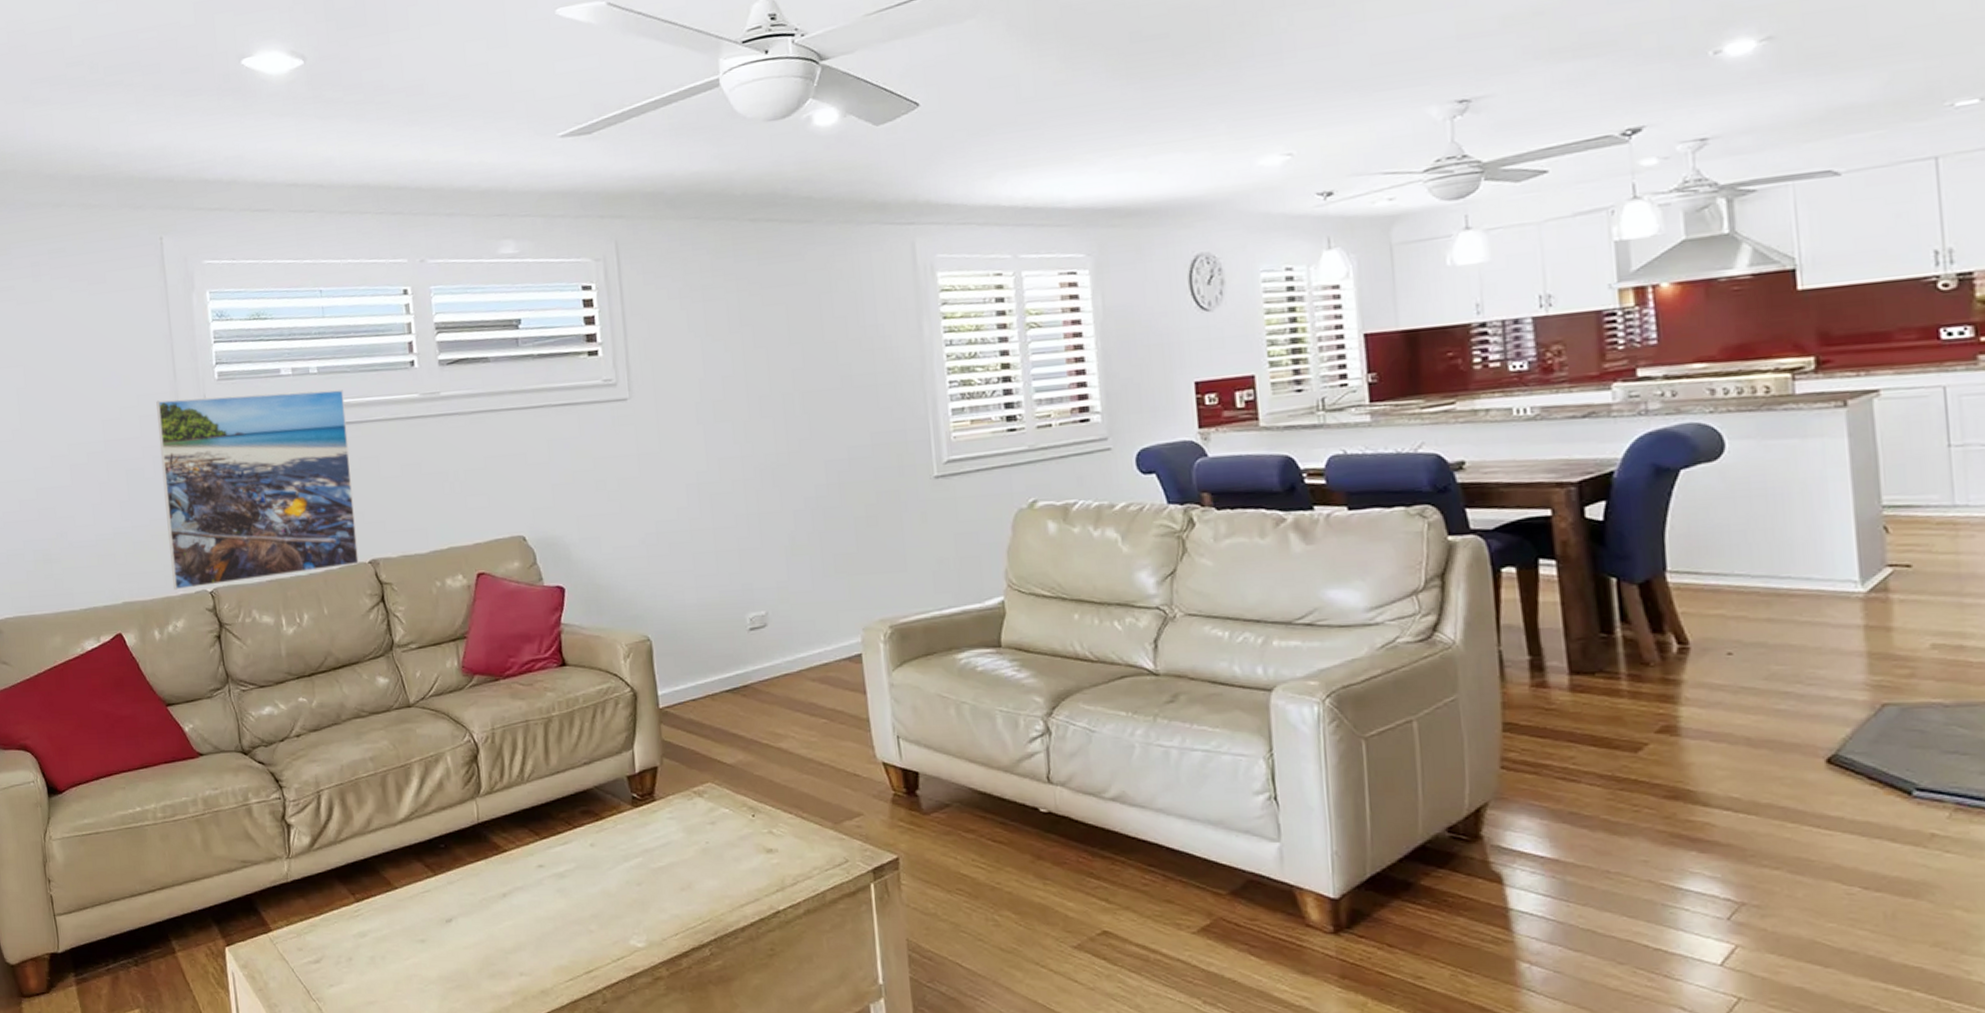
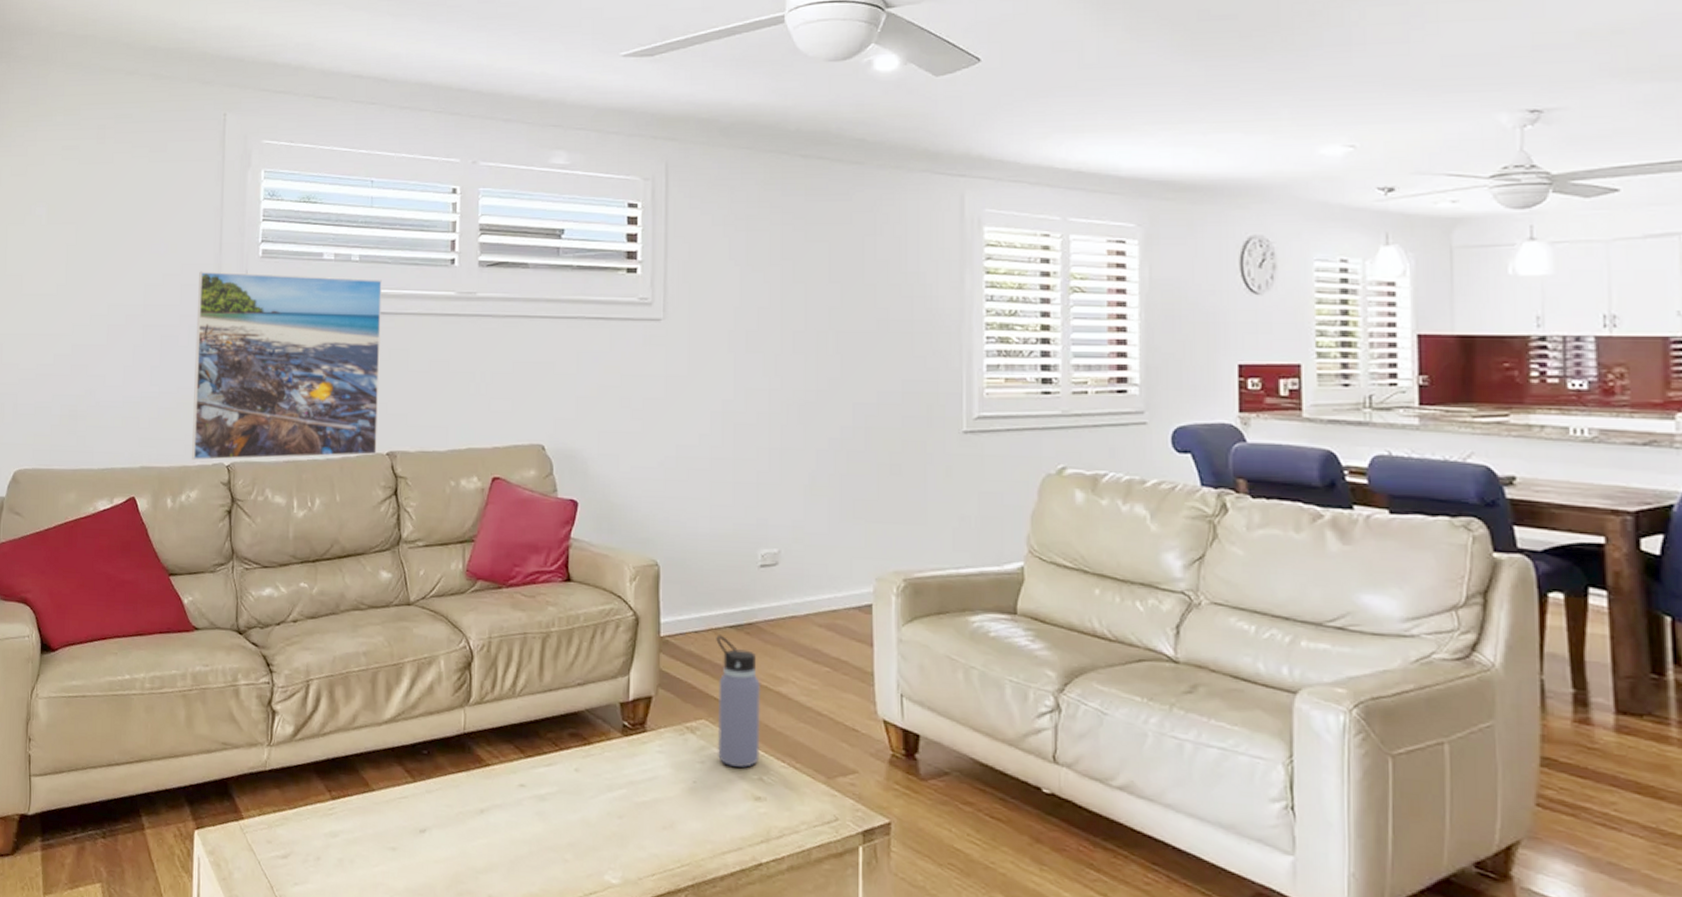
water bottle: none [713,700,768,823] -> present [716,634,761,768]

